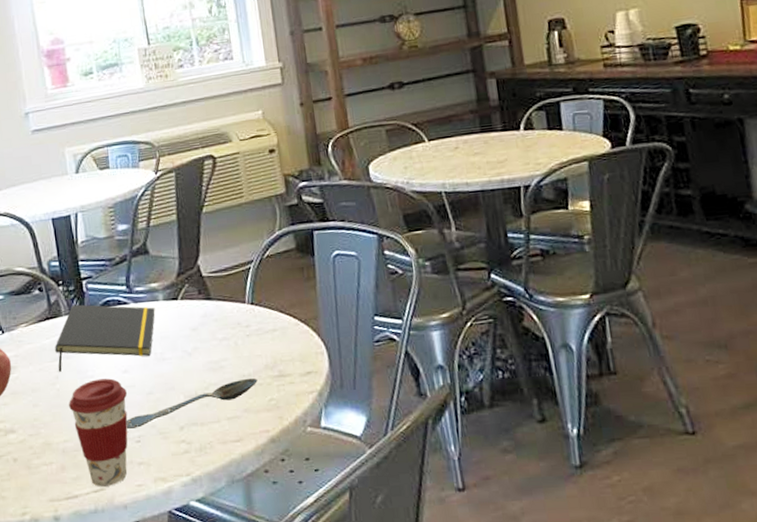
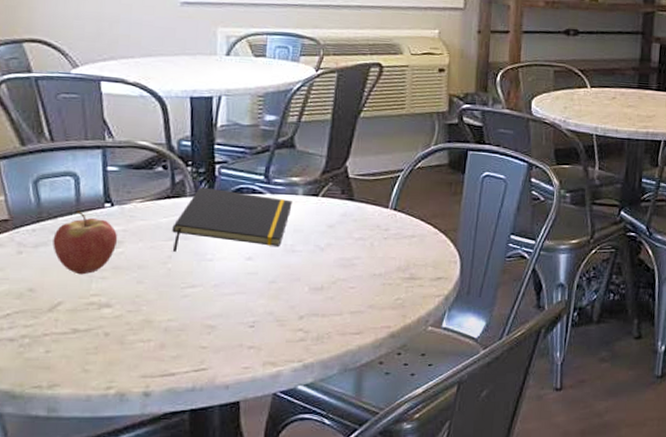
coffee cup: present [69,378,128,487] -> none [179,263,247,367]
spoon: present [126,378,258,429] -> none [241,277,387,314]

